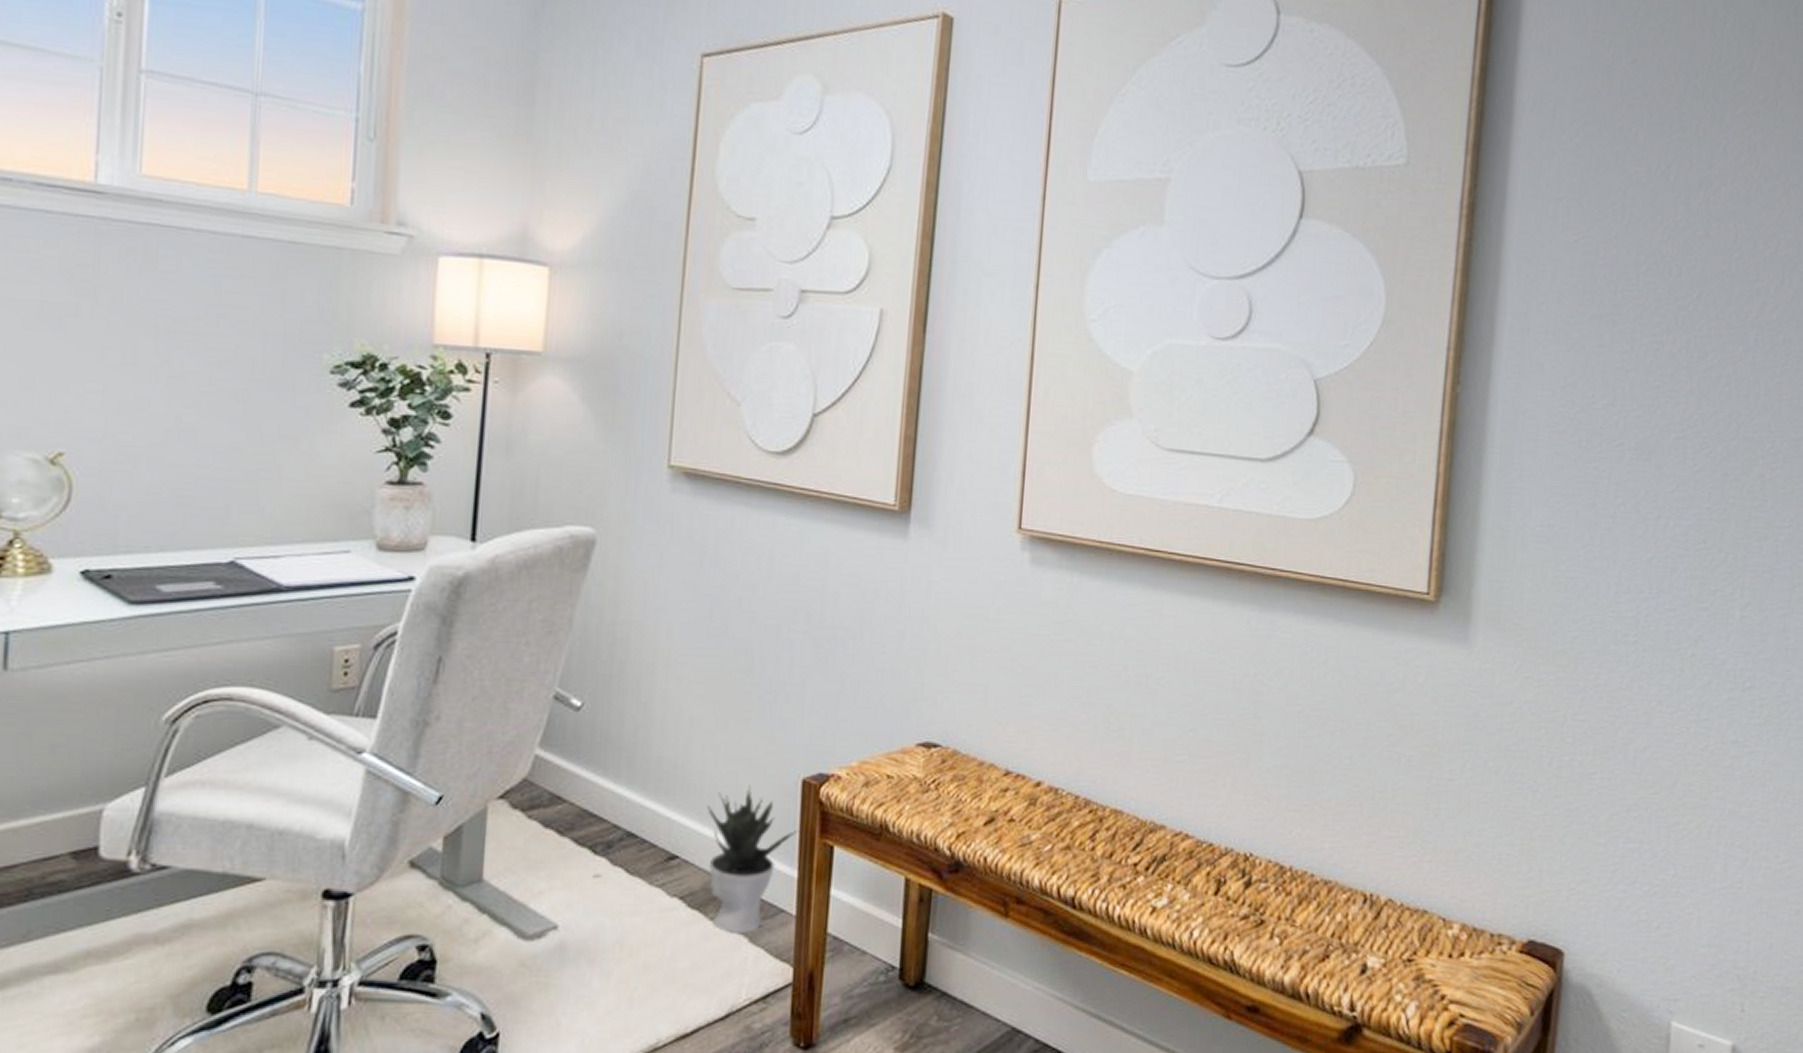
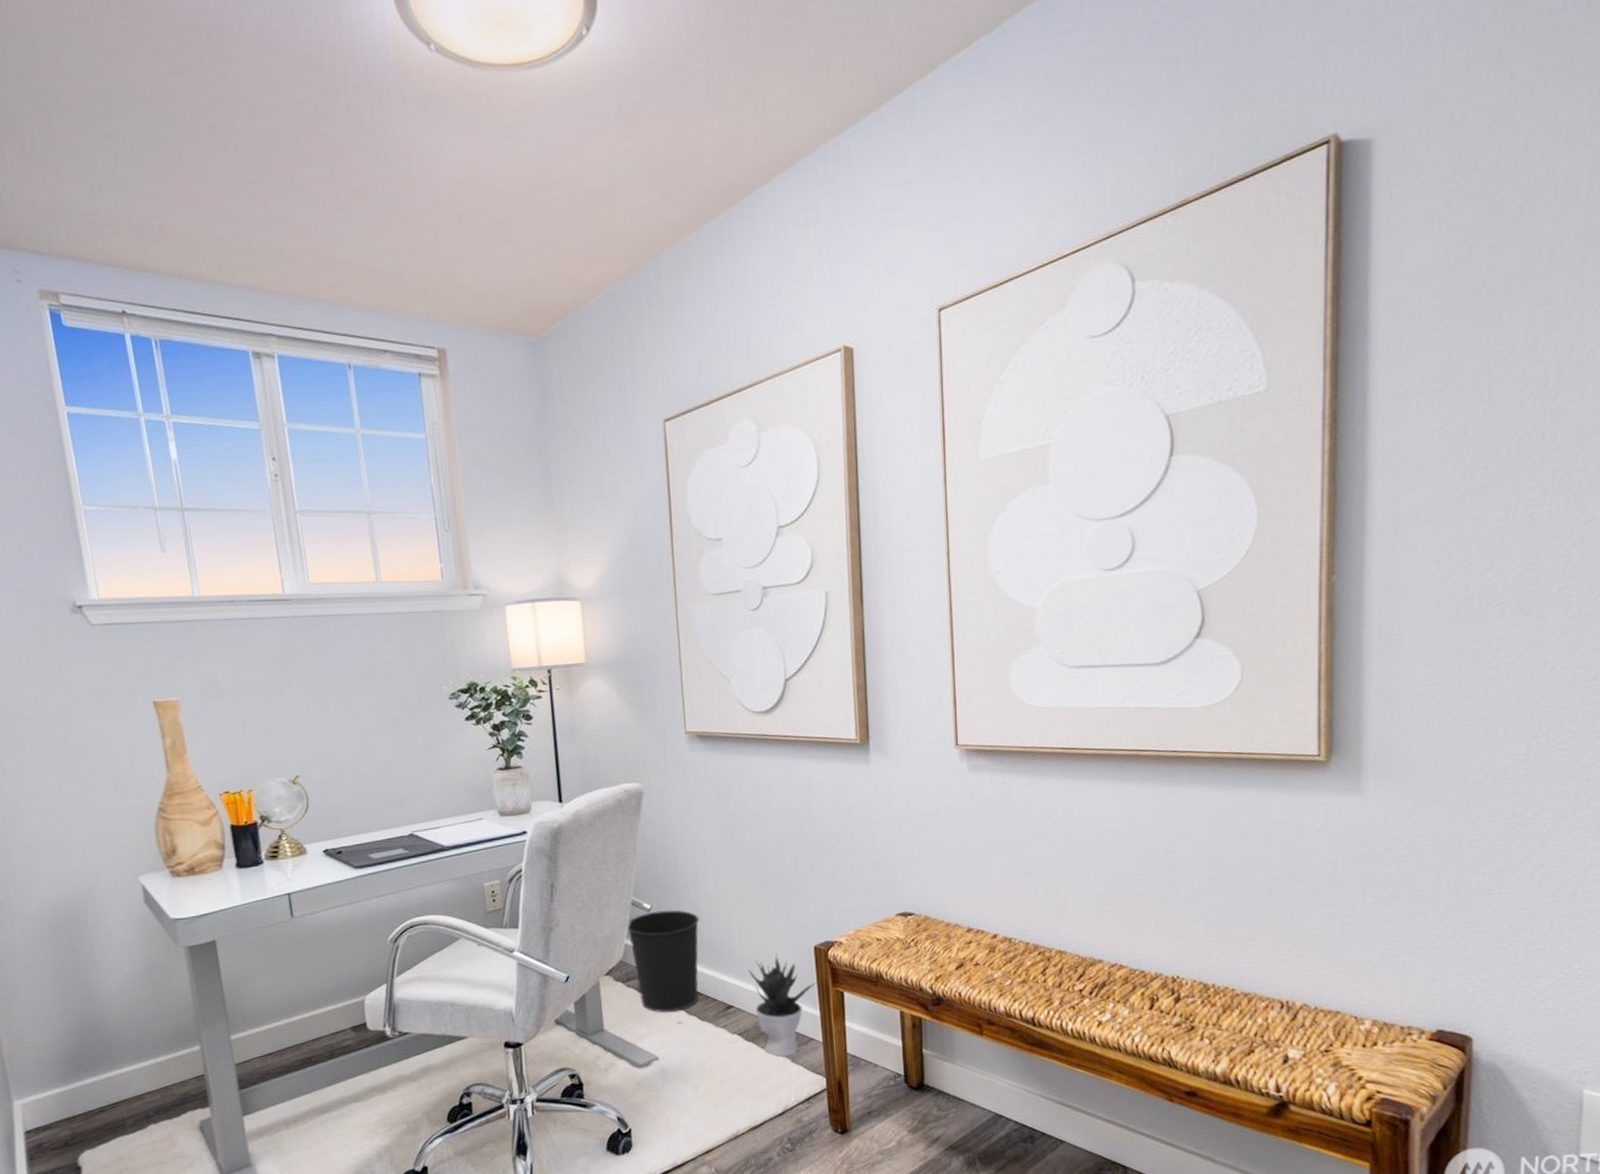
wastebasket: none [542,711,649,860] -> present [627,910,700,1013]

